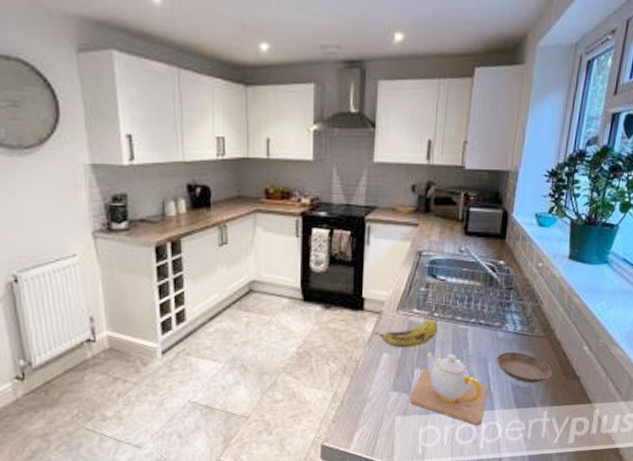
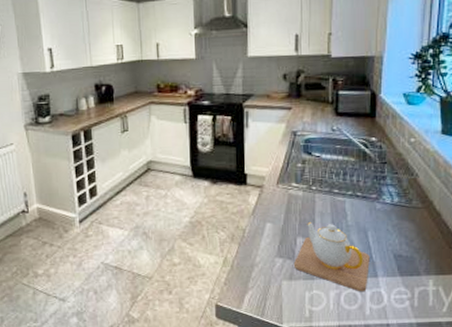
fruit: present [374,320,438,348] -> none [258,193,316,218]
saucer: present [496,351,553,384] -> none [376,222,435,253]

